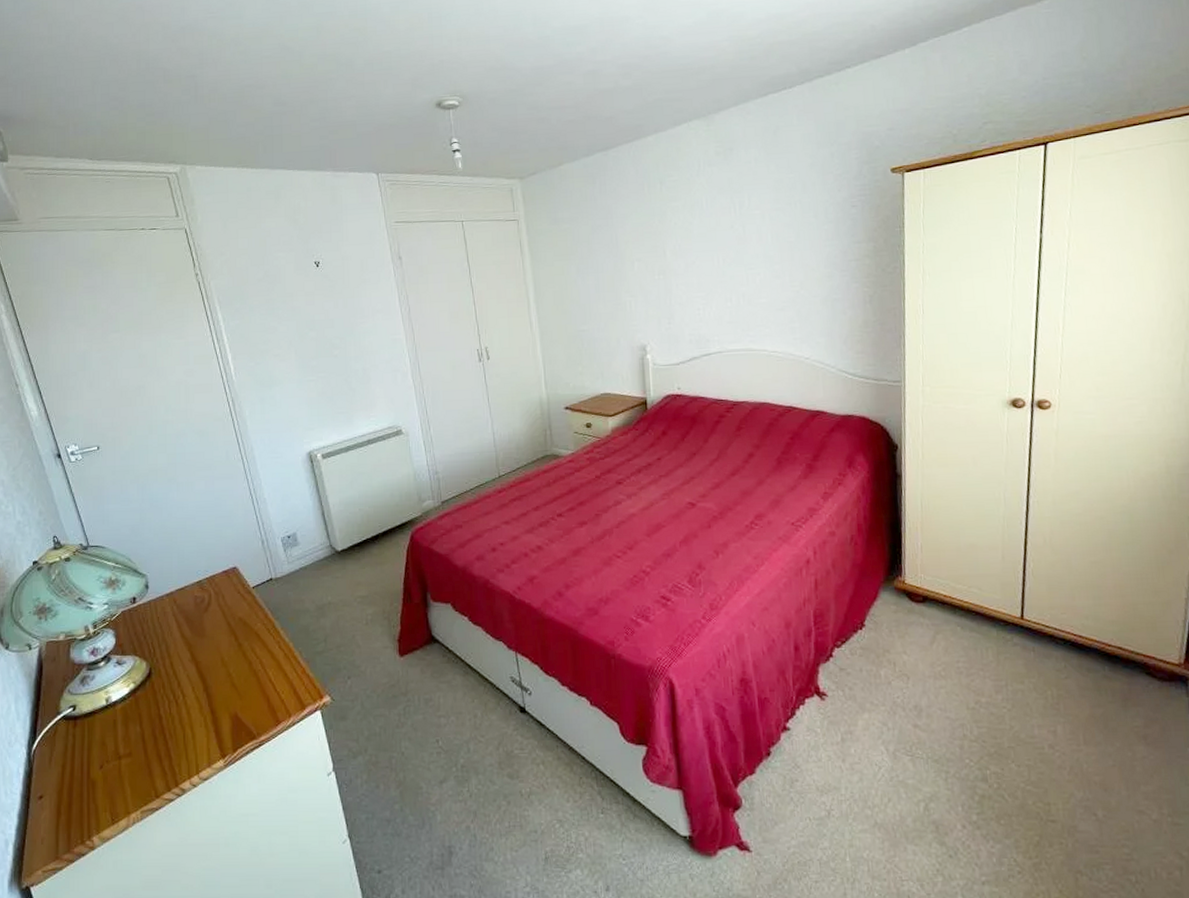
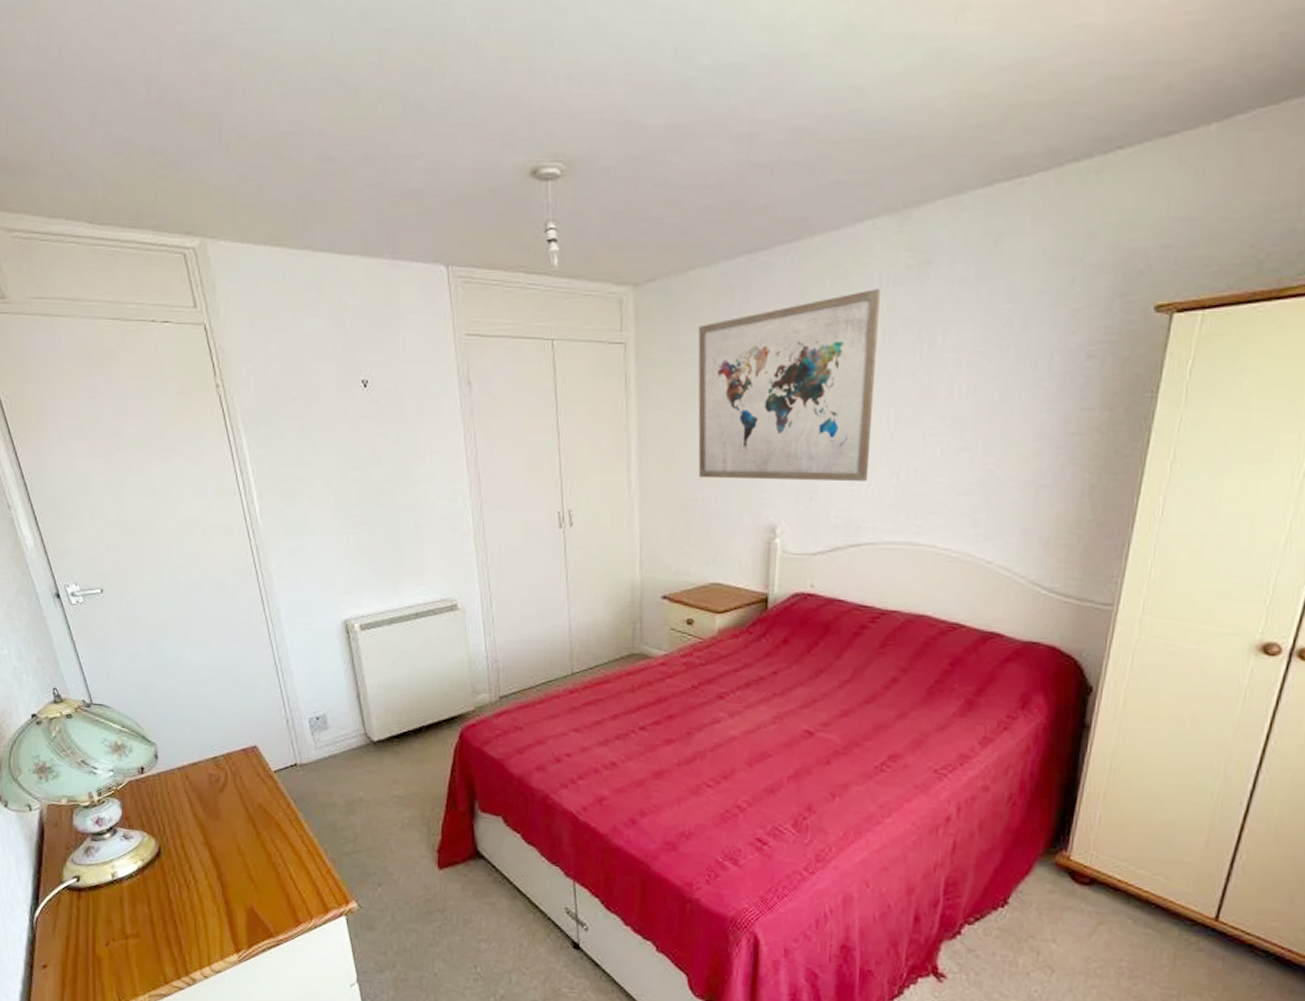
wall art: none [572,170,710,315] -> present [698,289,880,481]

